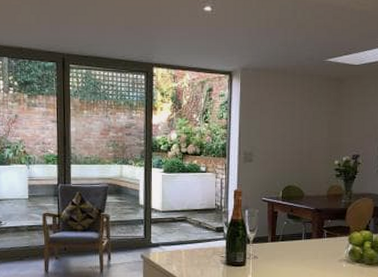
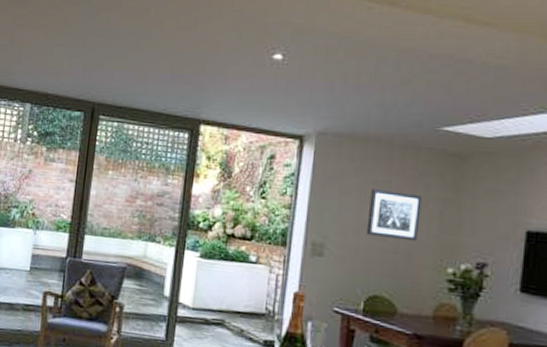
wall art: none [280,108,316,144] -> present [366,188,422,242]

